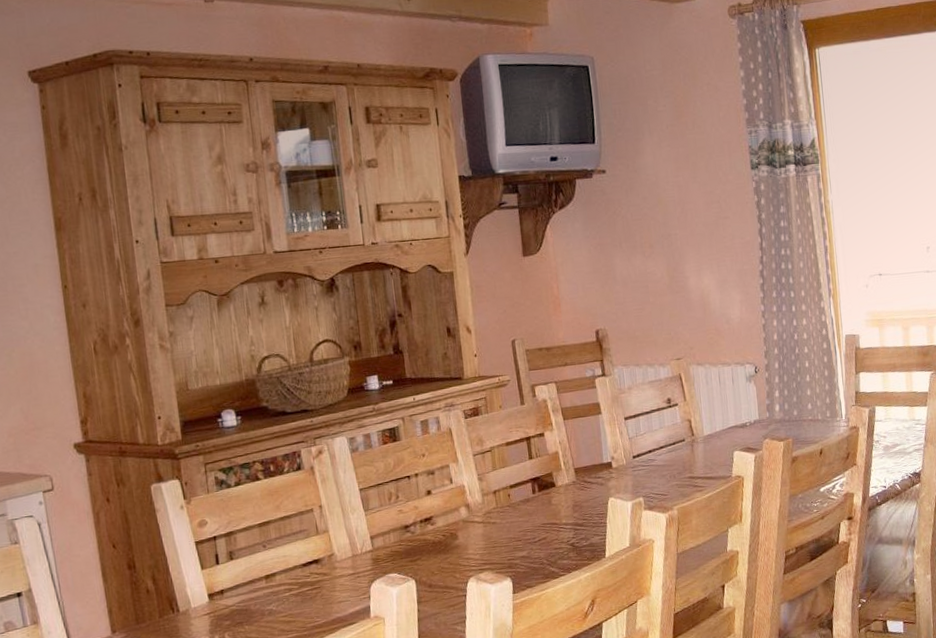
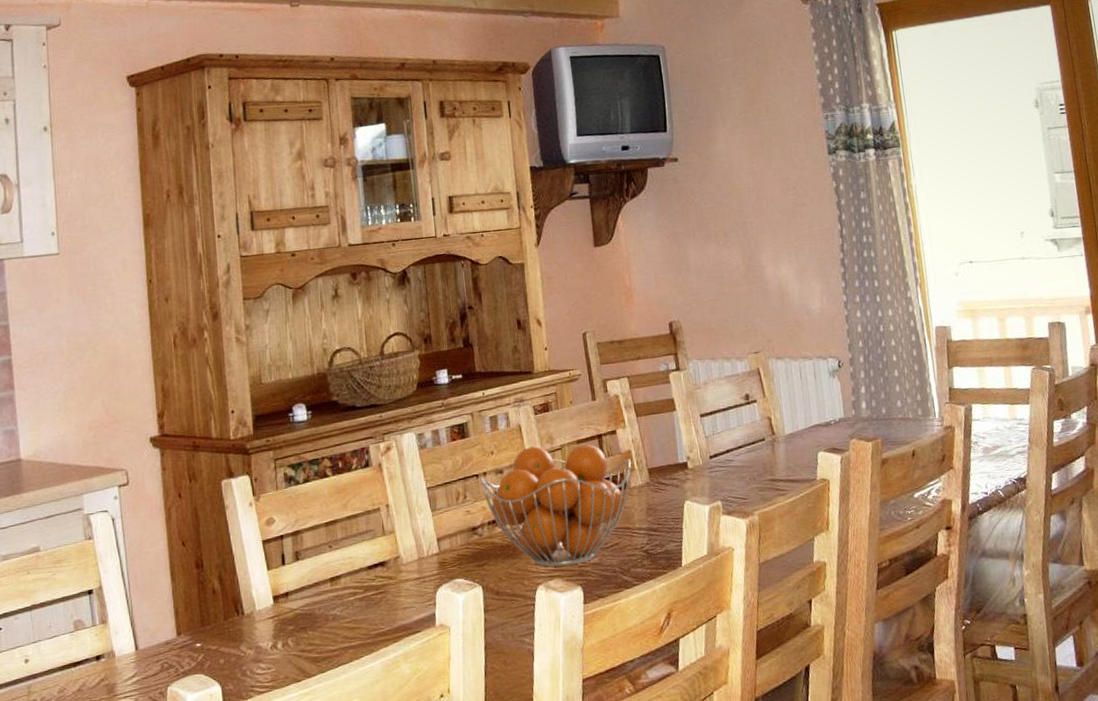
fruit basket: none [411,446,559,561] -> present [480,444,632,567]

